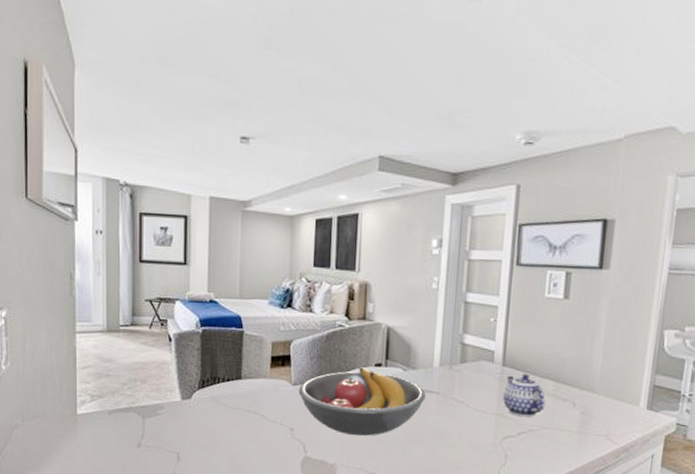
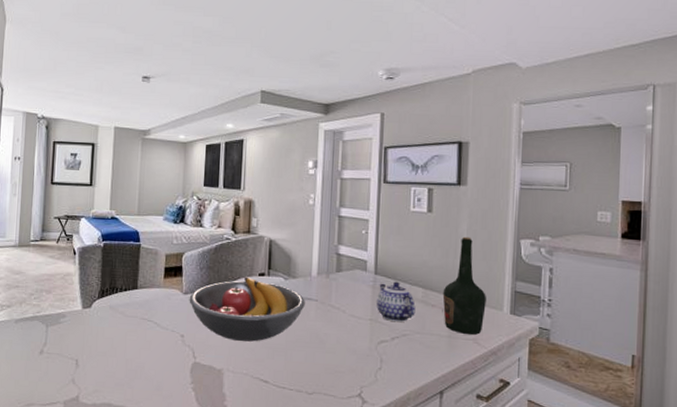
bottle: none [575,326,622,431] -> present [442,236,486,335]

